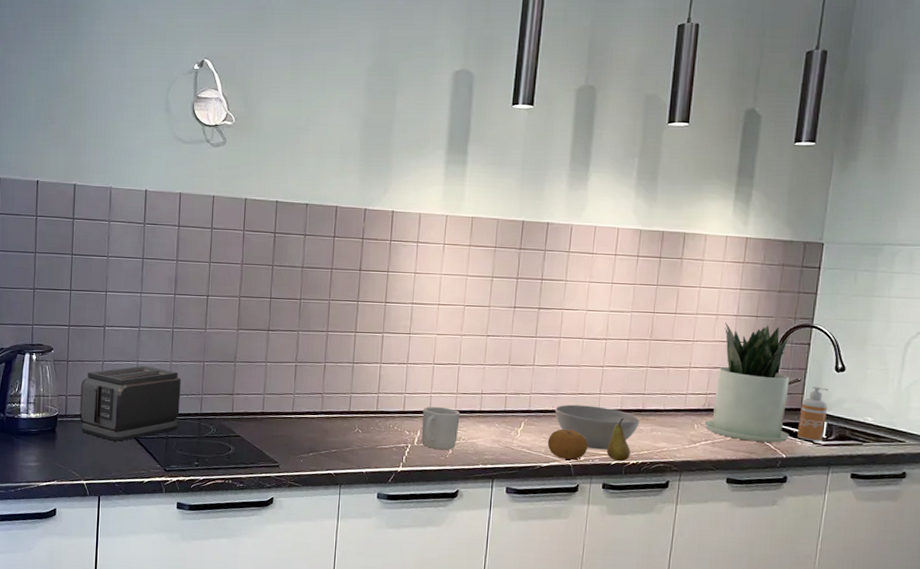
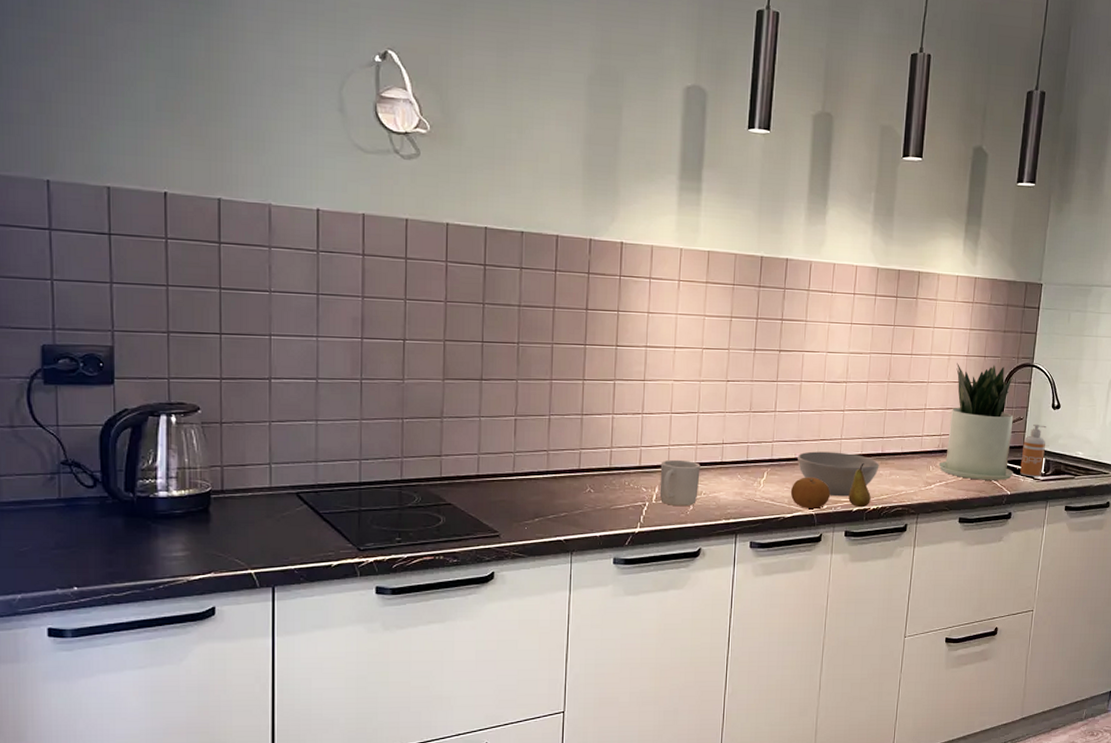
toaster: present [79,365,181,442] -> none [241,425,374,519]

